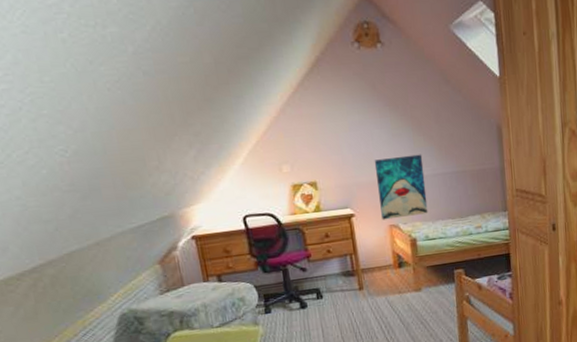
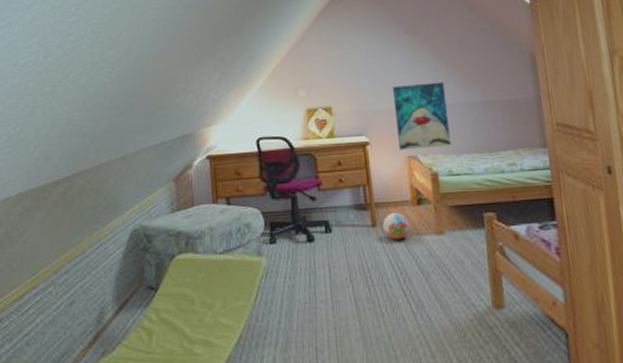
ball: none [368,275,393,300] -> present [382,212,410,240]

